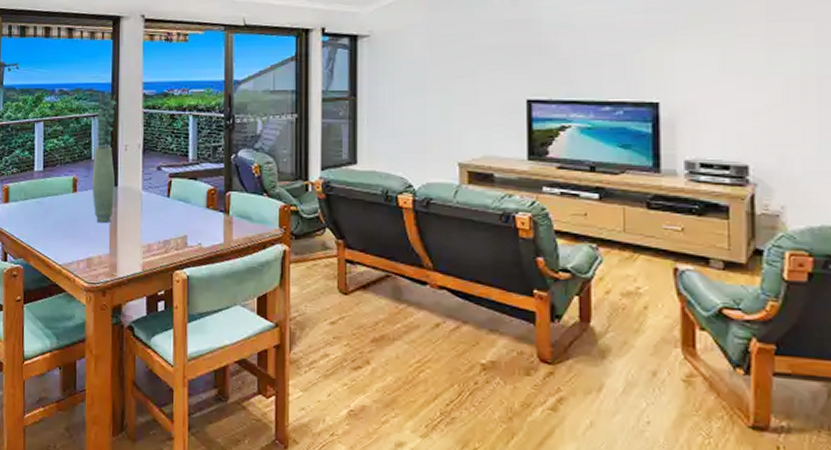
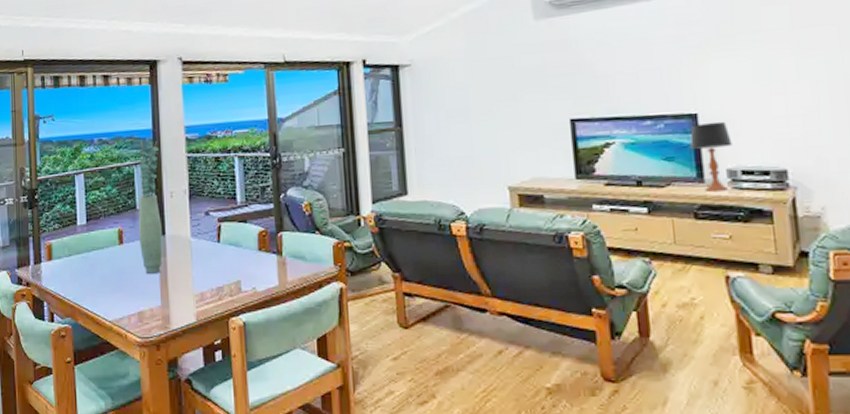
table lamp: none [648,112,693,182] -> present [689,121,733,192]

